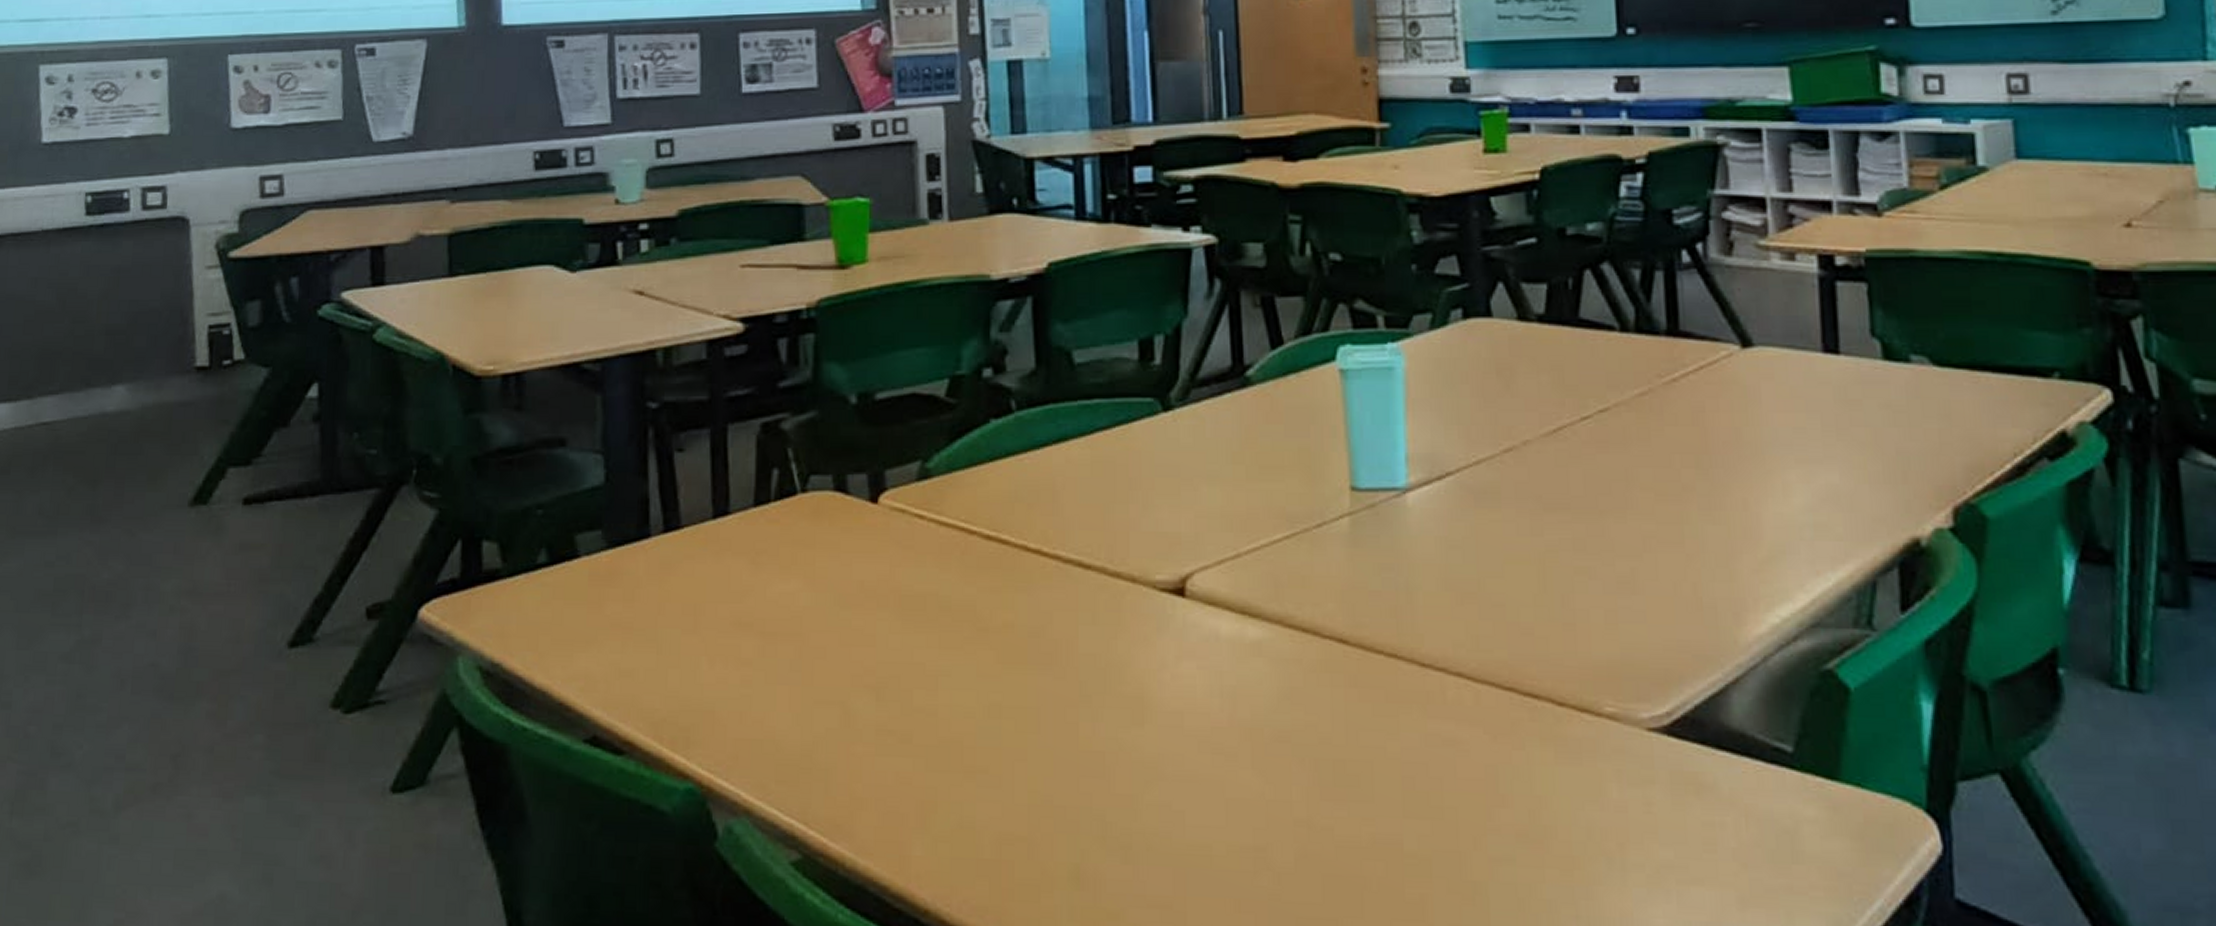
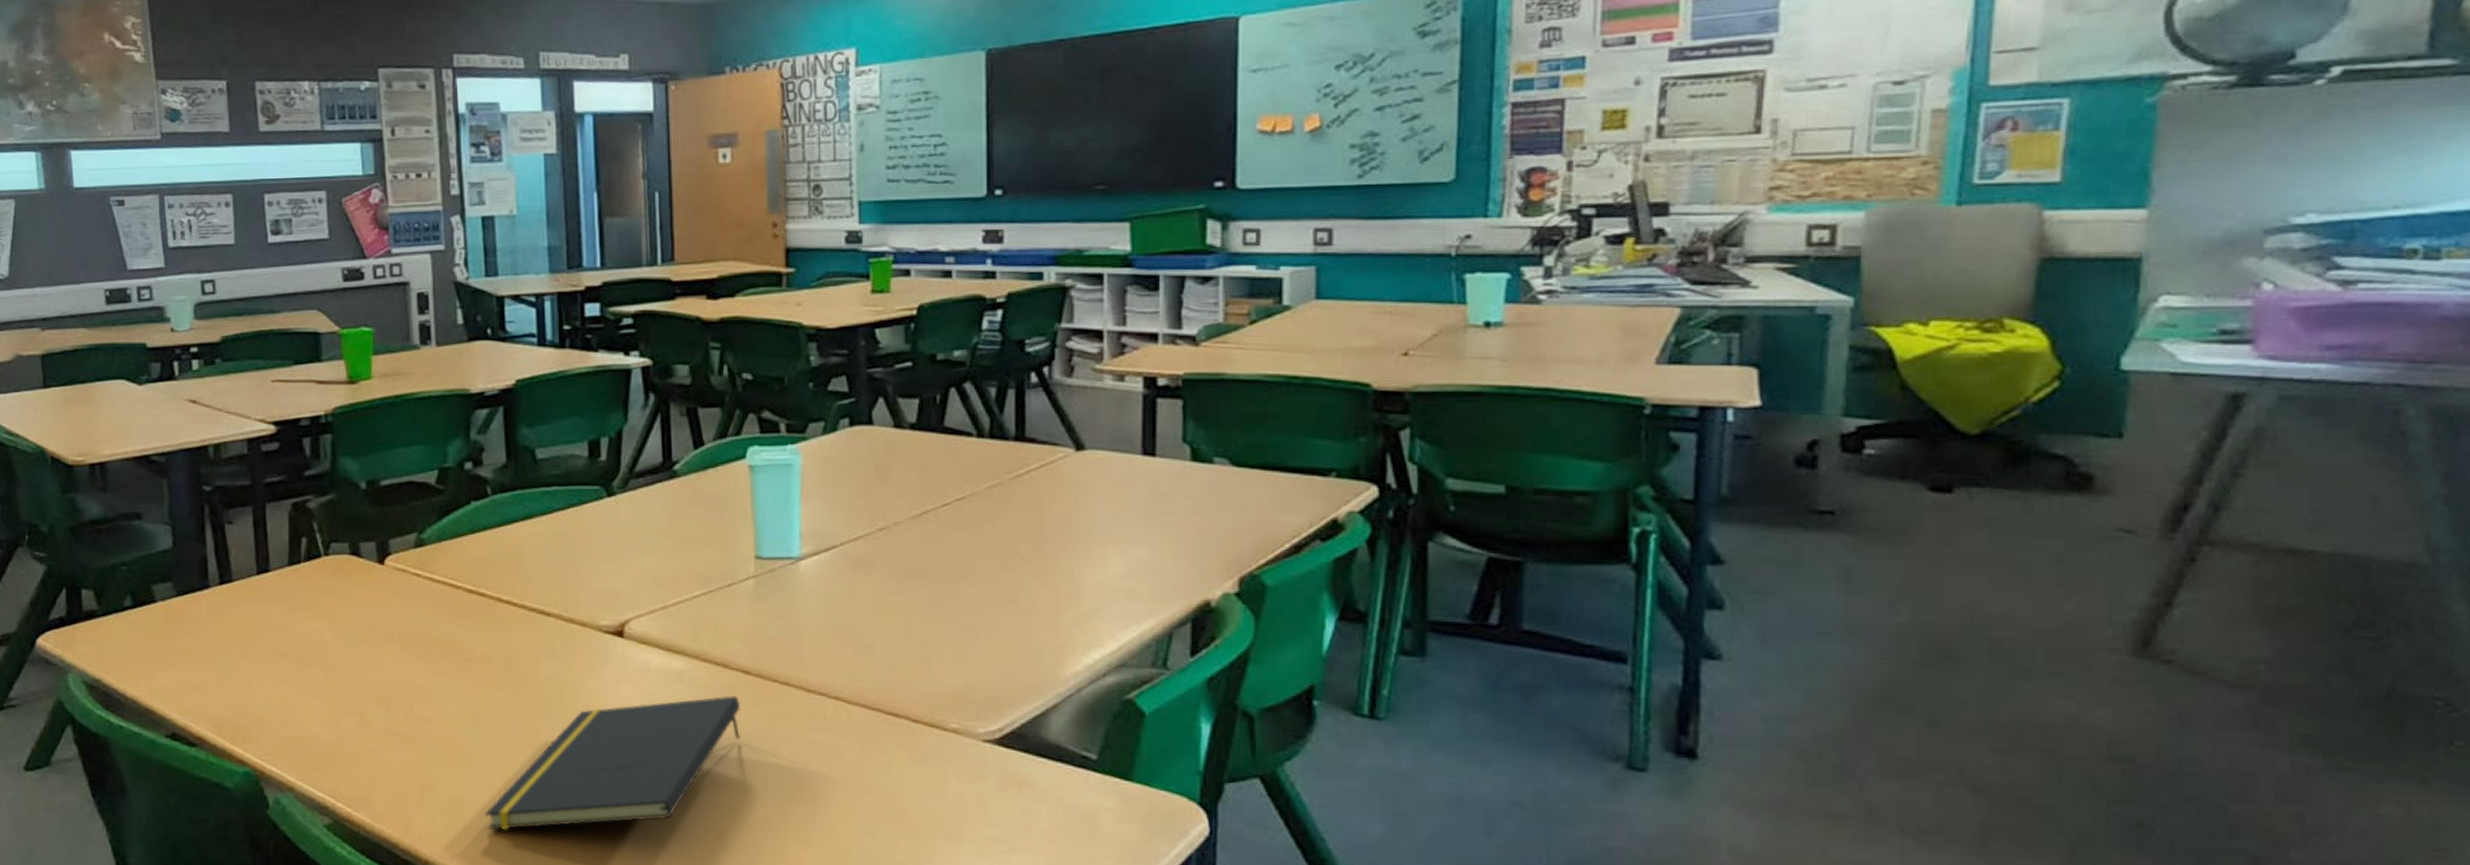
notepad: none [1005,673,1338,866] -> present [485,695,741,831]

